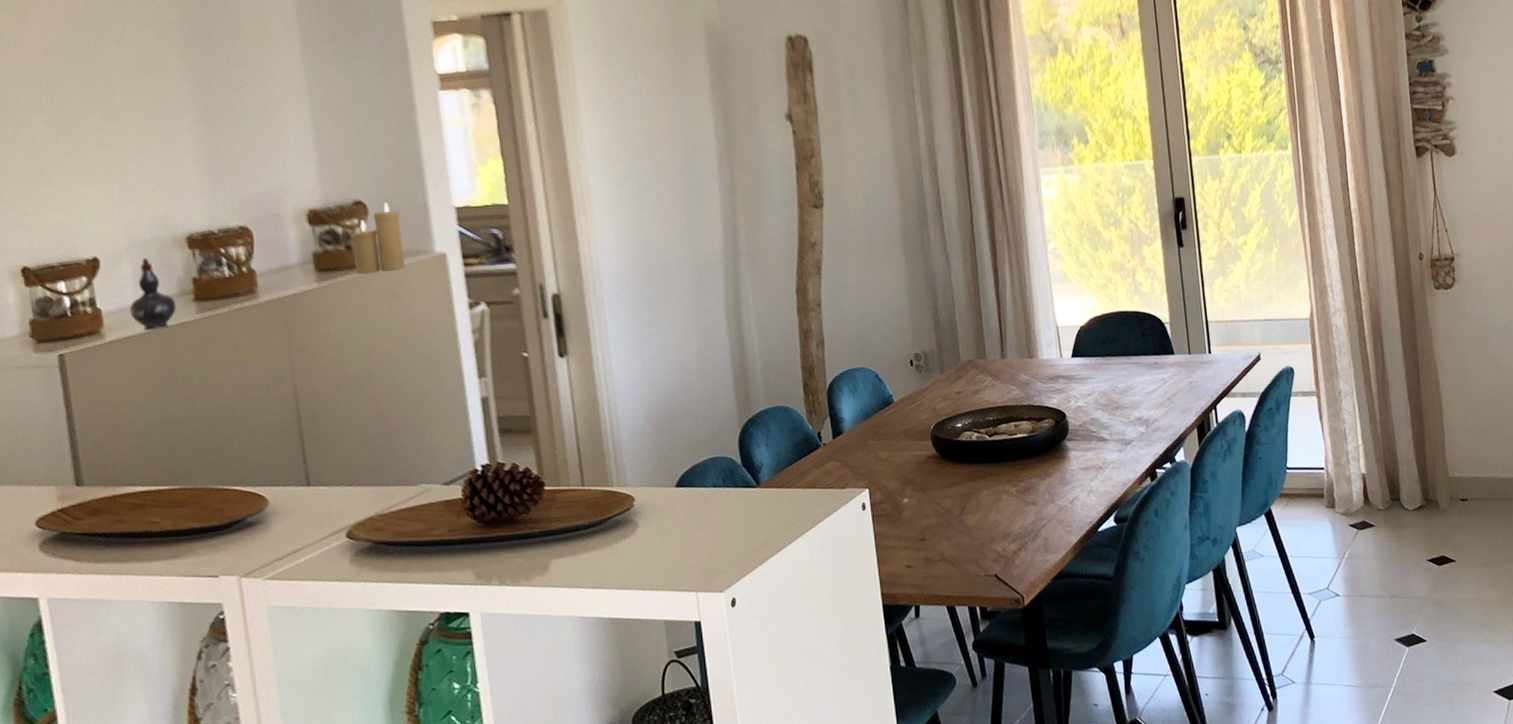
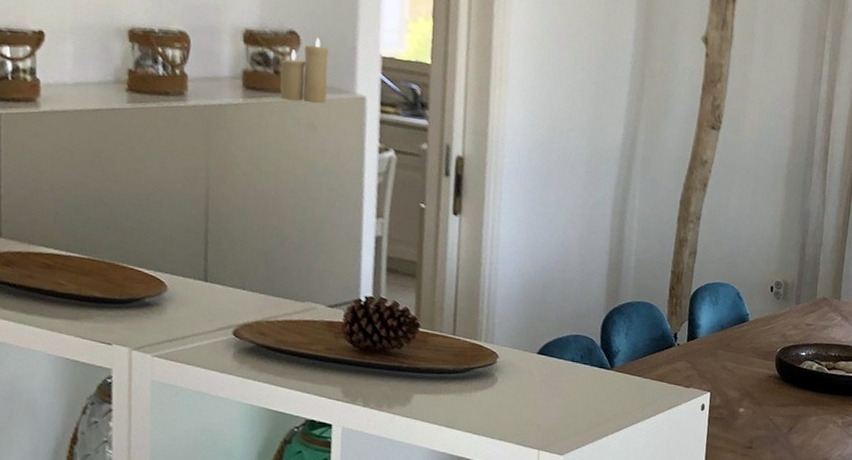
decorative bottle: present [130,258,176,332] -> none [66,41,110,110]

